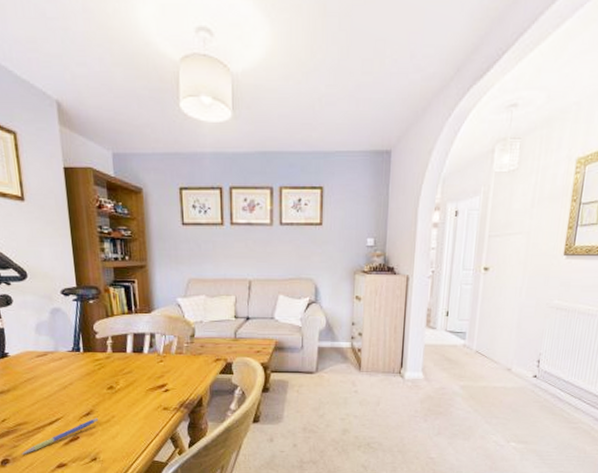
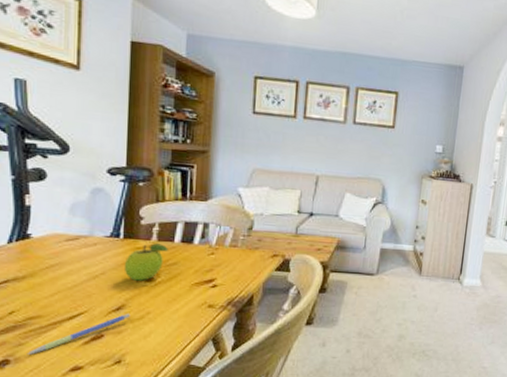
fruit: none [87,355,122,389] -> present [123,243,168,281]

